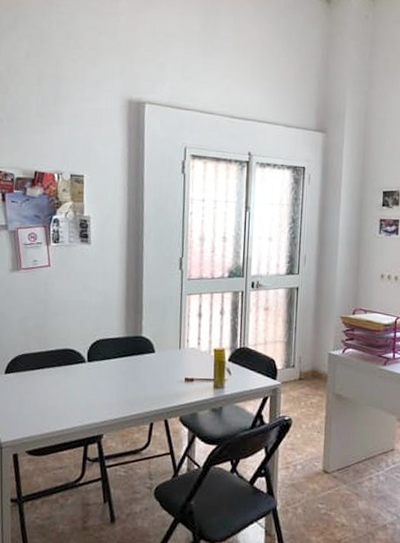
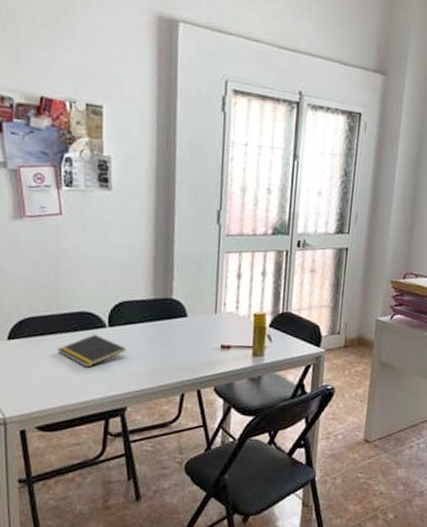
notepad: none [45,368,103,398] -> present [57,334,127,368]

